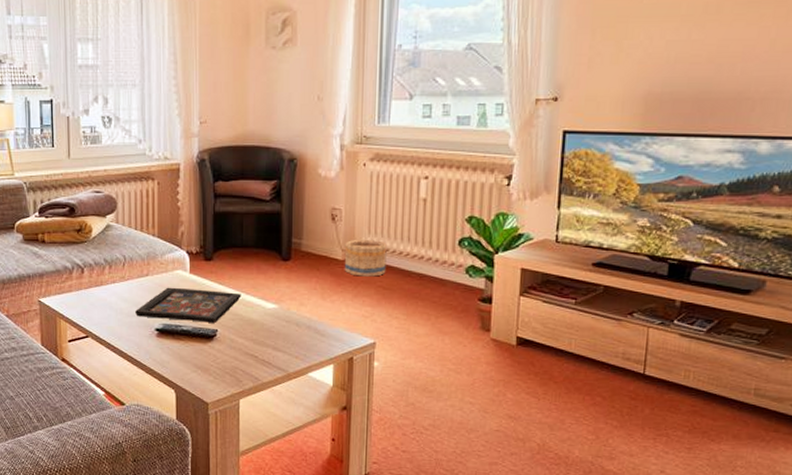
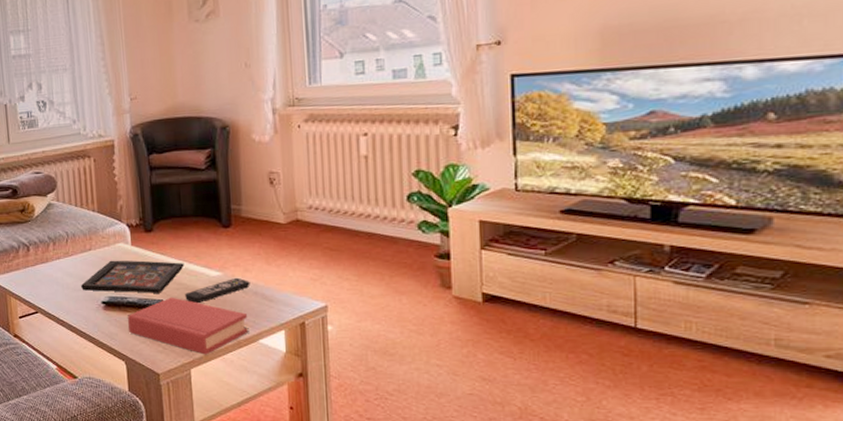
hardback book: none [180,327,299,386] -> present [127,297,249,355]
remote control: none [240,311,304,335] -> present [185,277,250,304]
basket: present [344,239,387,277] -> none [285,200,332,239]

